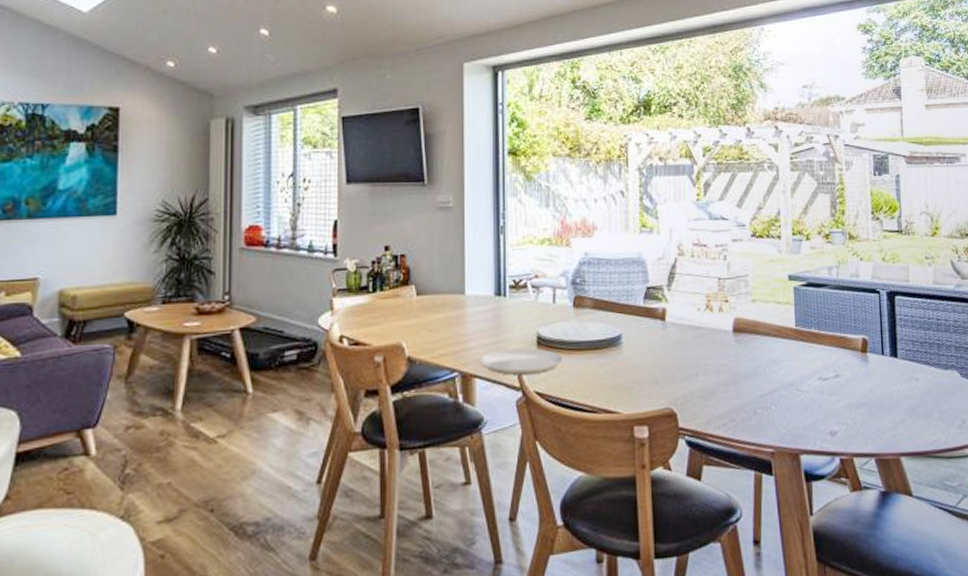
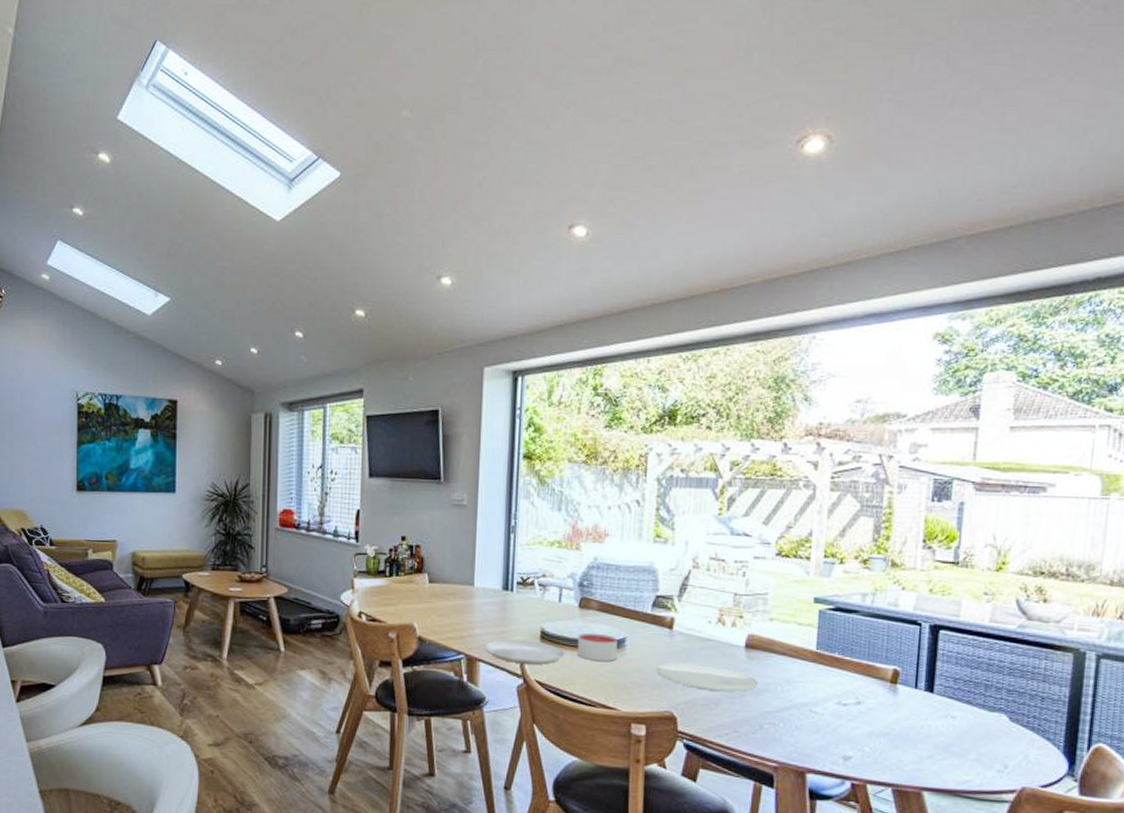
candle: none [574,332,614,364] -> present [577,633,617,662]
plate: none [653,353,749,381] -> present [656,662,759,692]

